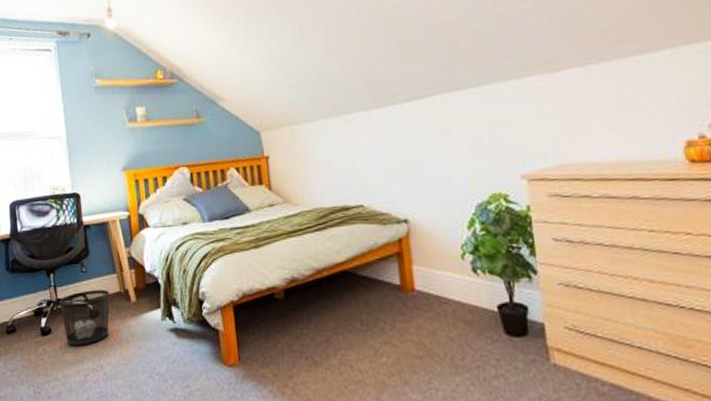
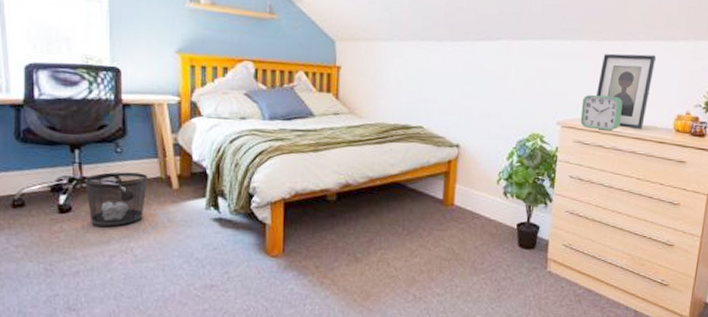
alarm clock: none [547,133,607,177] -> present [580,94,623,131]
picture frame: none [562,74,640,170] -> present [597,53,657,130]

